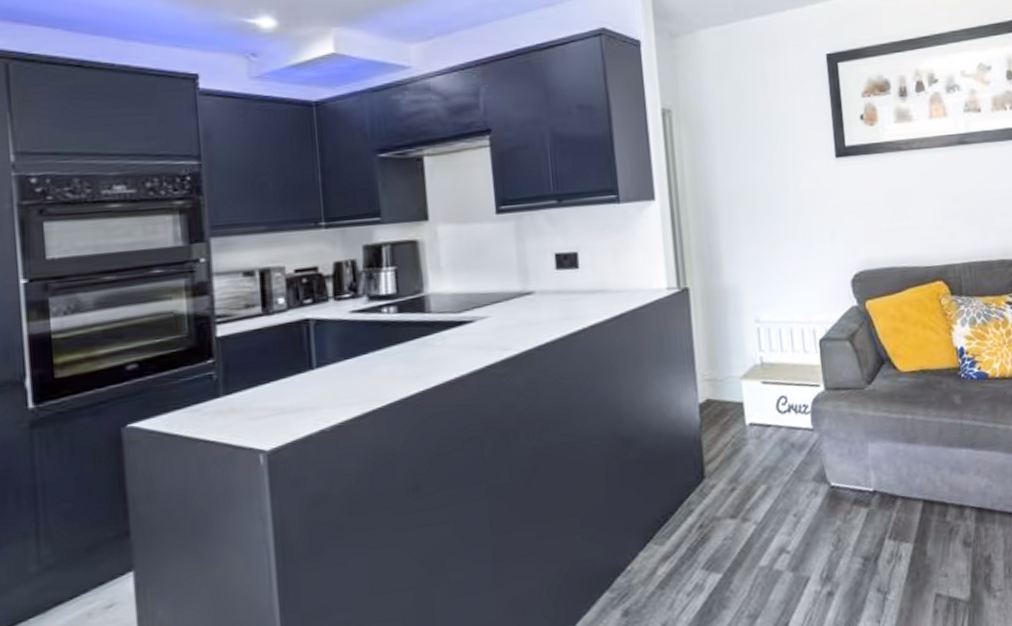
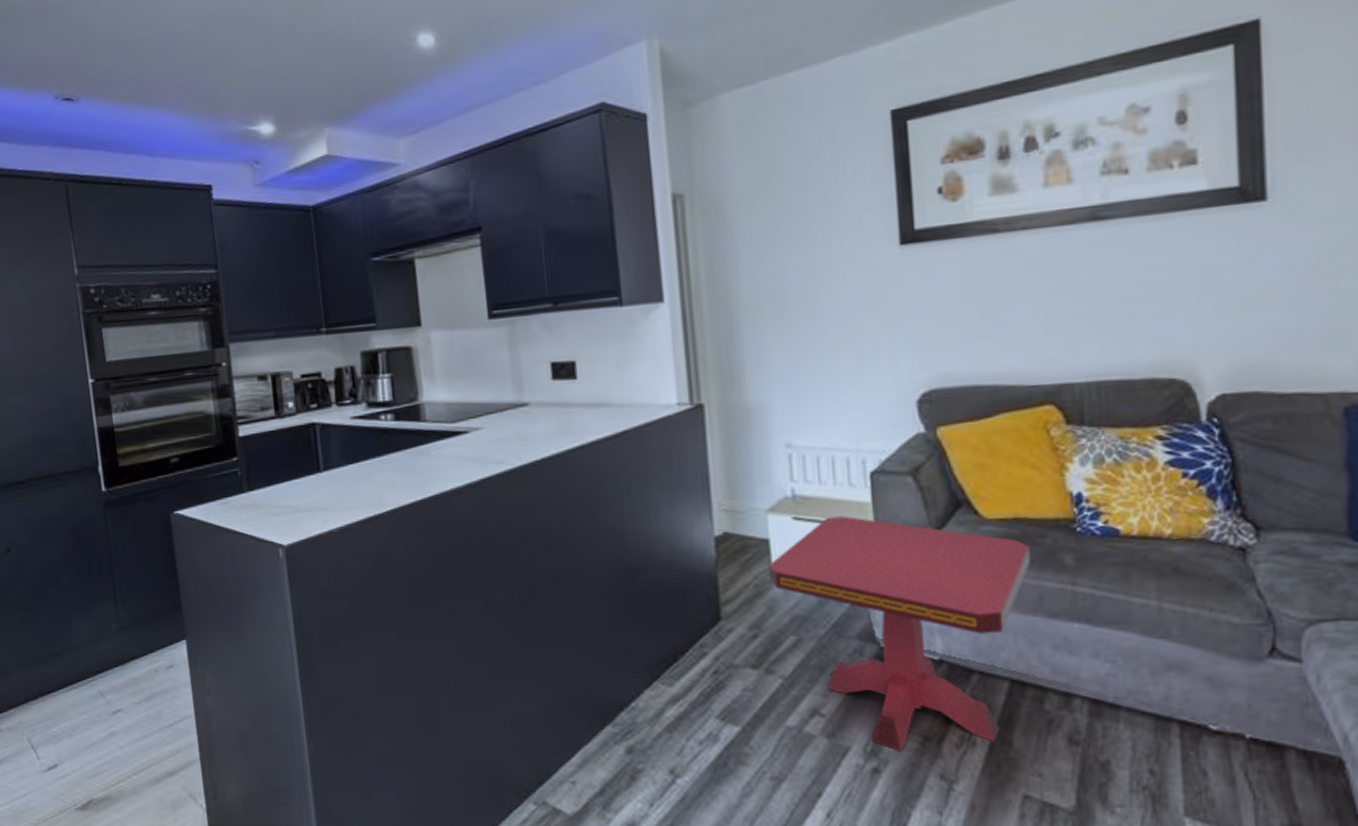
side table: none [743,377,933,574] -> present [768,516,1031,752]

